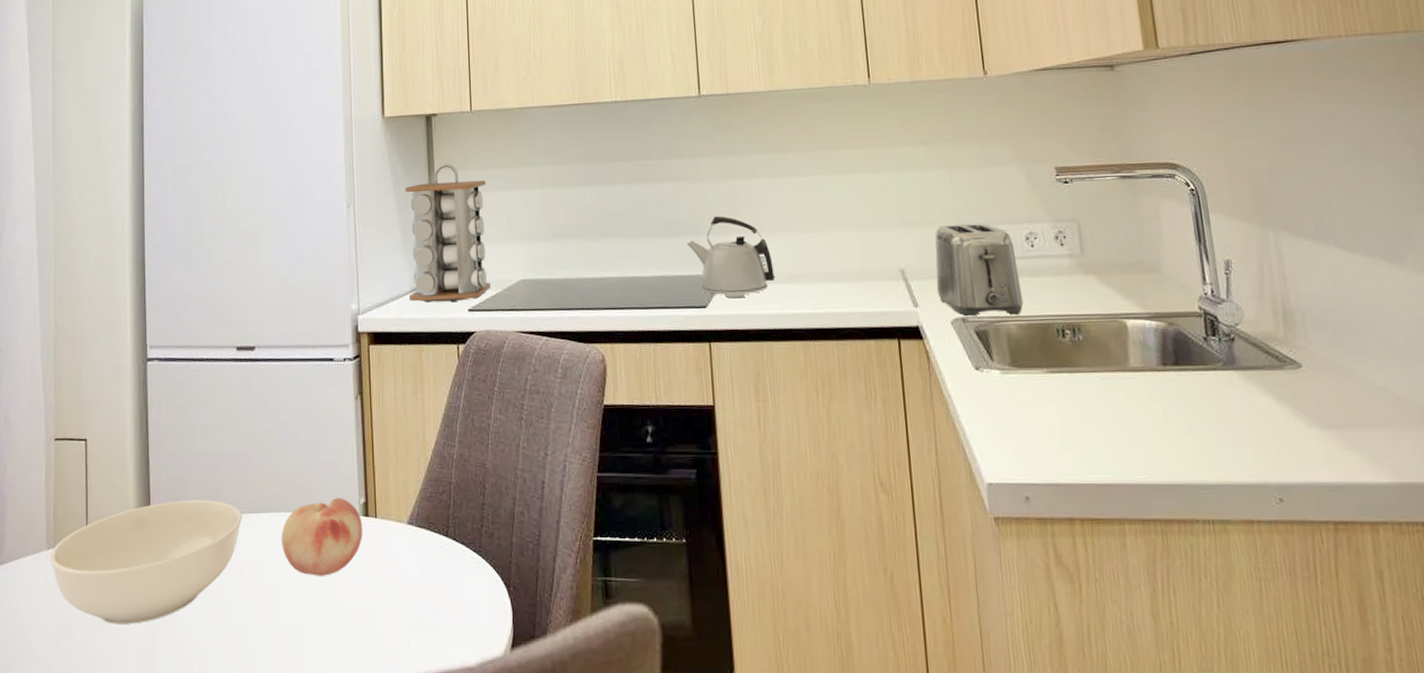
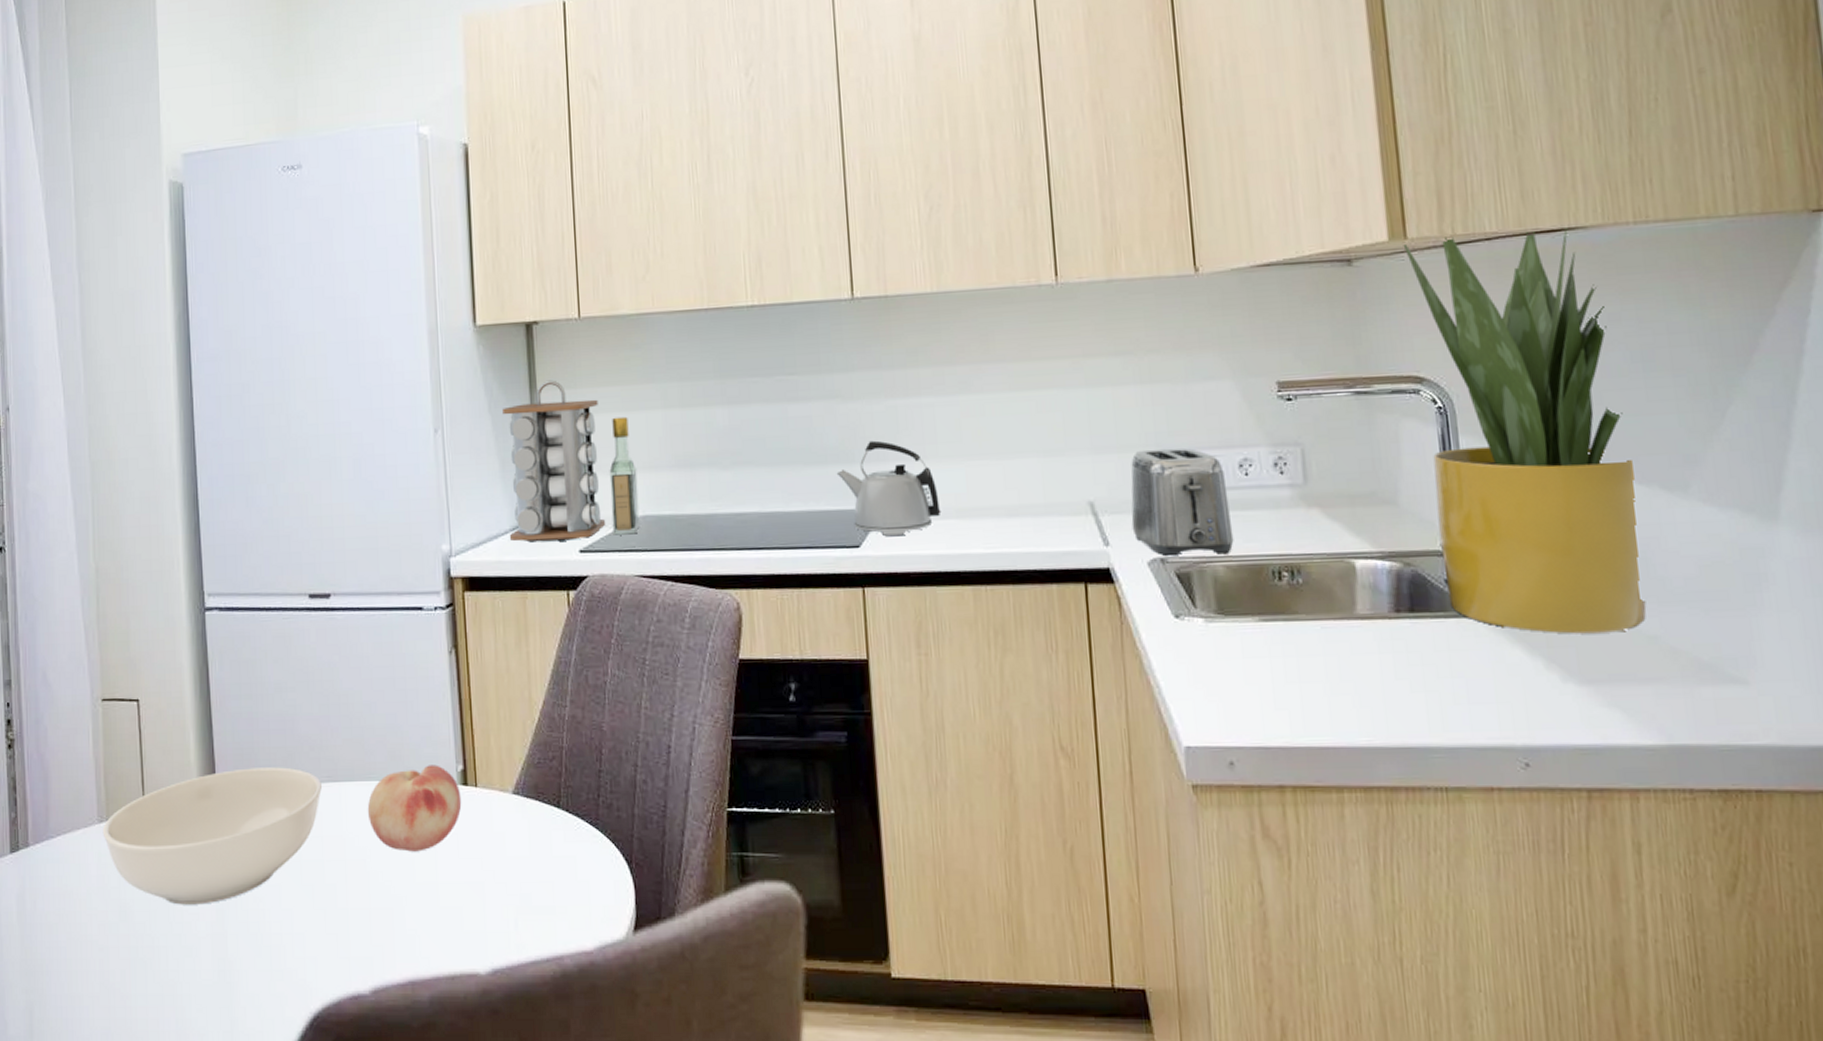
bottle: none [494,194,520,297] -> present [609,416,640,535]
planter: none [1156,40,1376,385] -> present [1403,228,1647,634]

